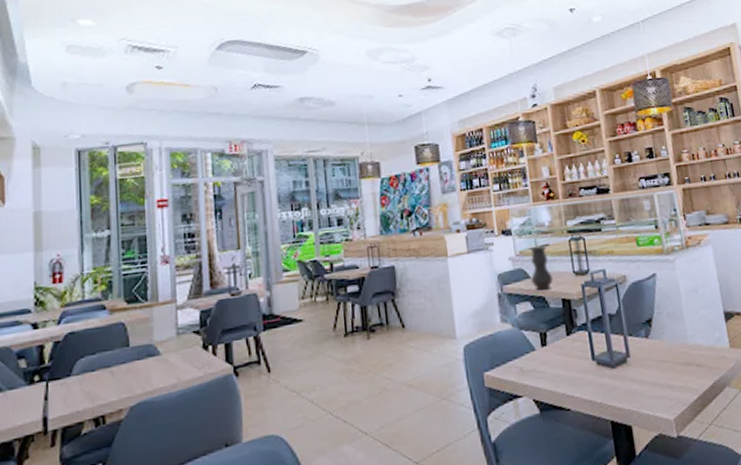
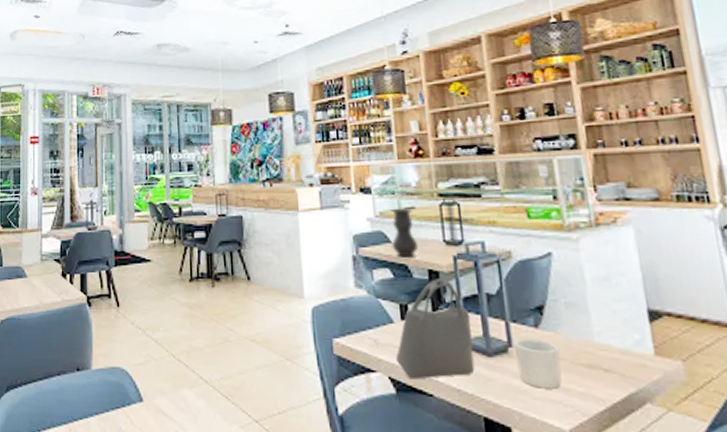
handbag: none [538,304,602,398] -> present [396,277,475,380]
mug: none [631,347,667,389] -> present [514,338,562,389]

